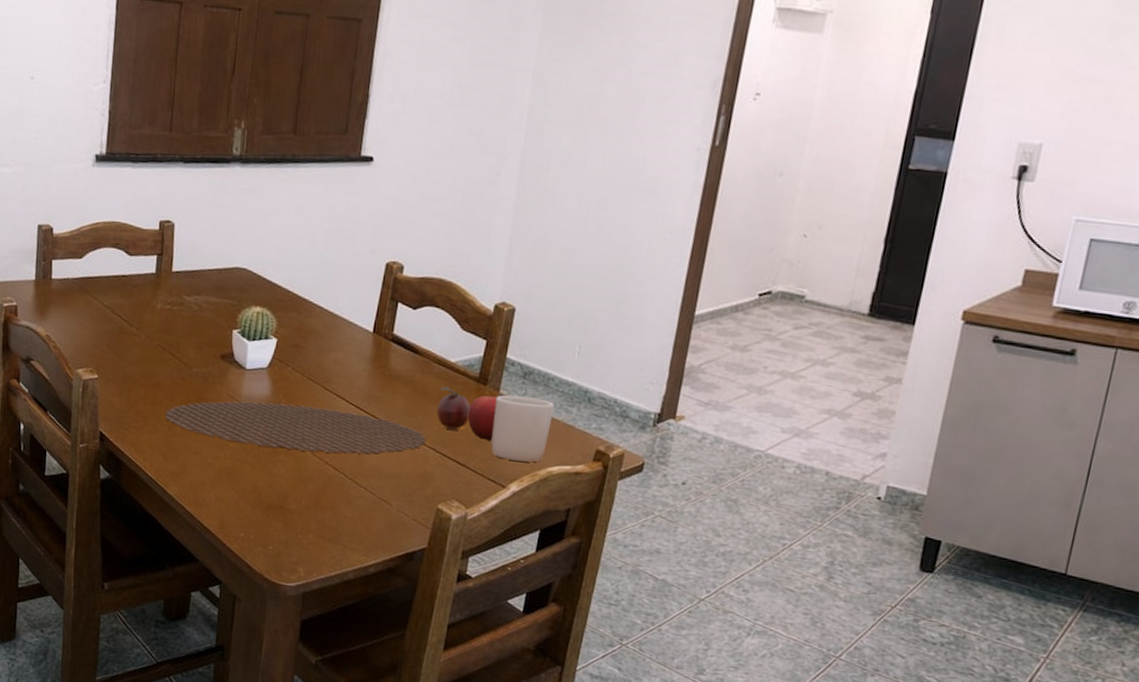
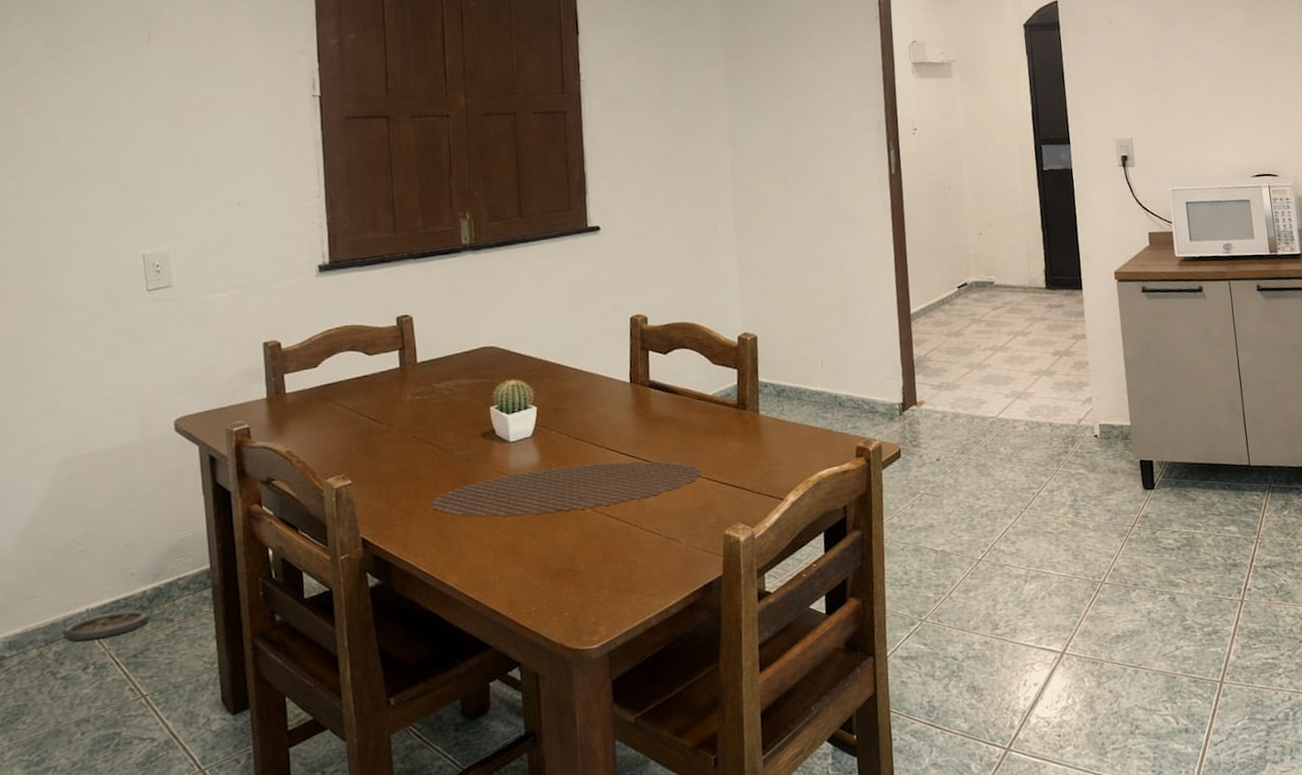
fruit: present [437,387,471,429] -> none [704,419,737,457]
fruit: present [467,393,504,441] -> none [734,414,764,460]
mug: present [490,395,554,463] -> none [757,411,813,474]

